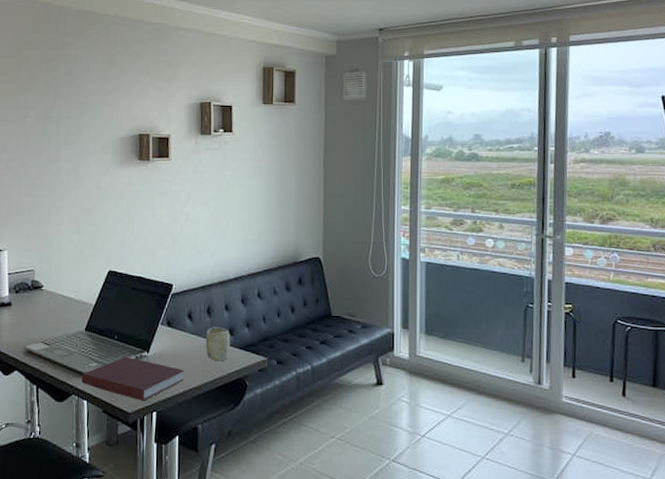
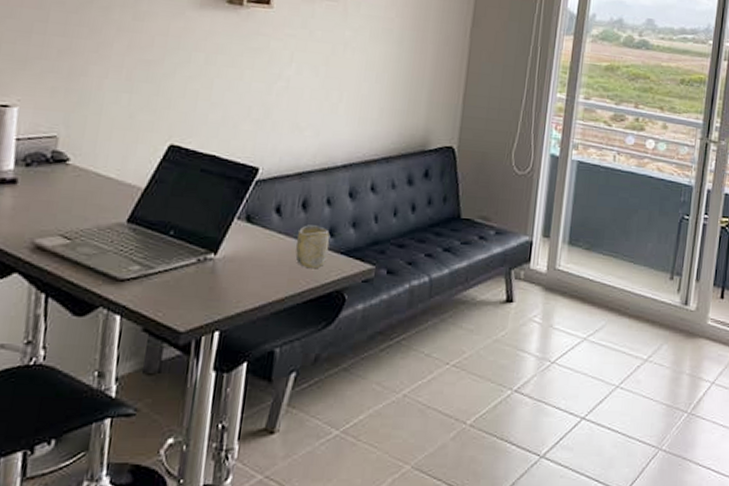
notebook: present [81,356,184,401] -> none [115,258,264,318]

